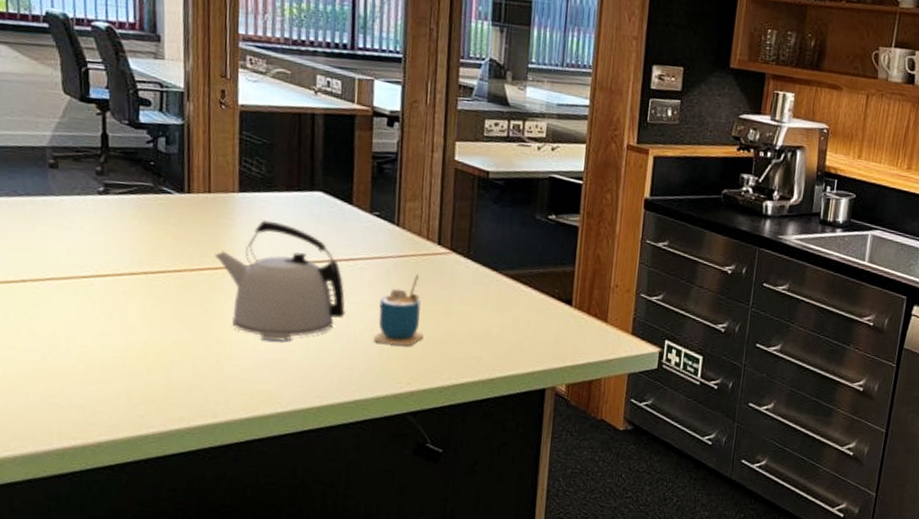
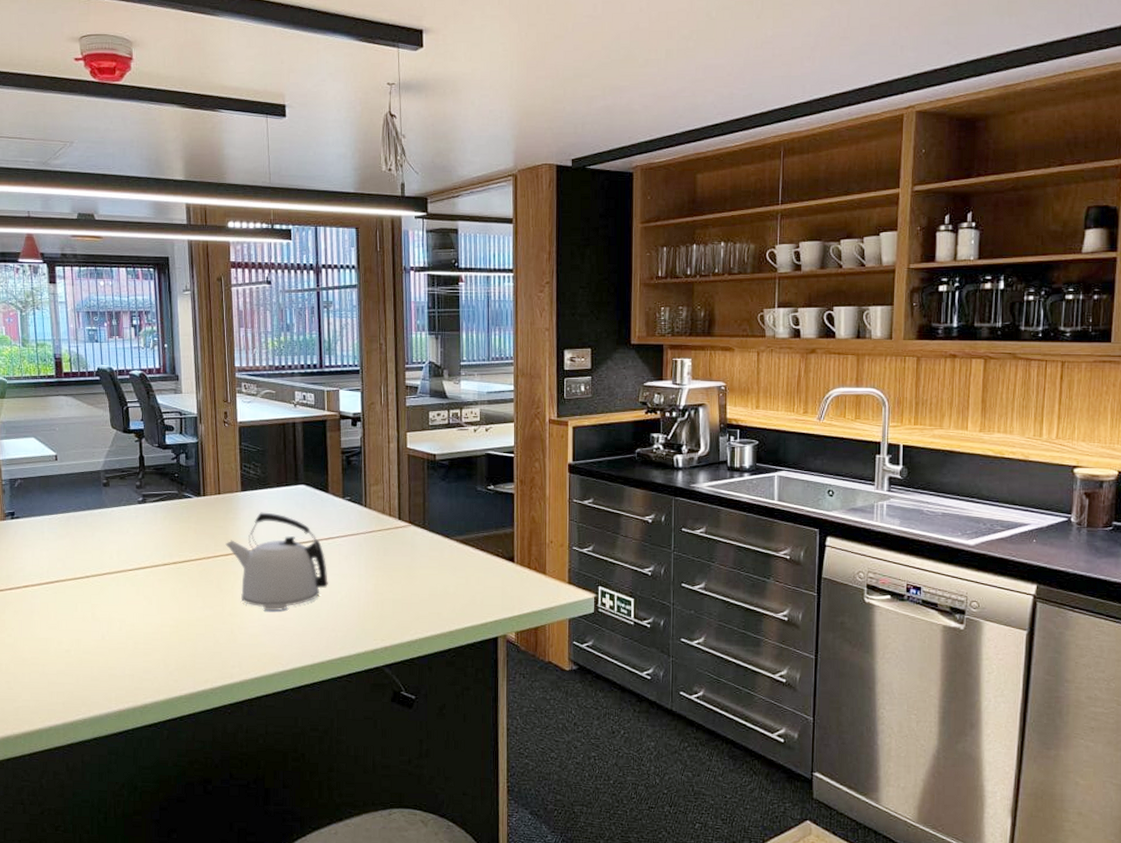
cup: present [373,274,423,346] -> none [352,546,392,607]

